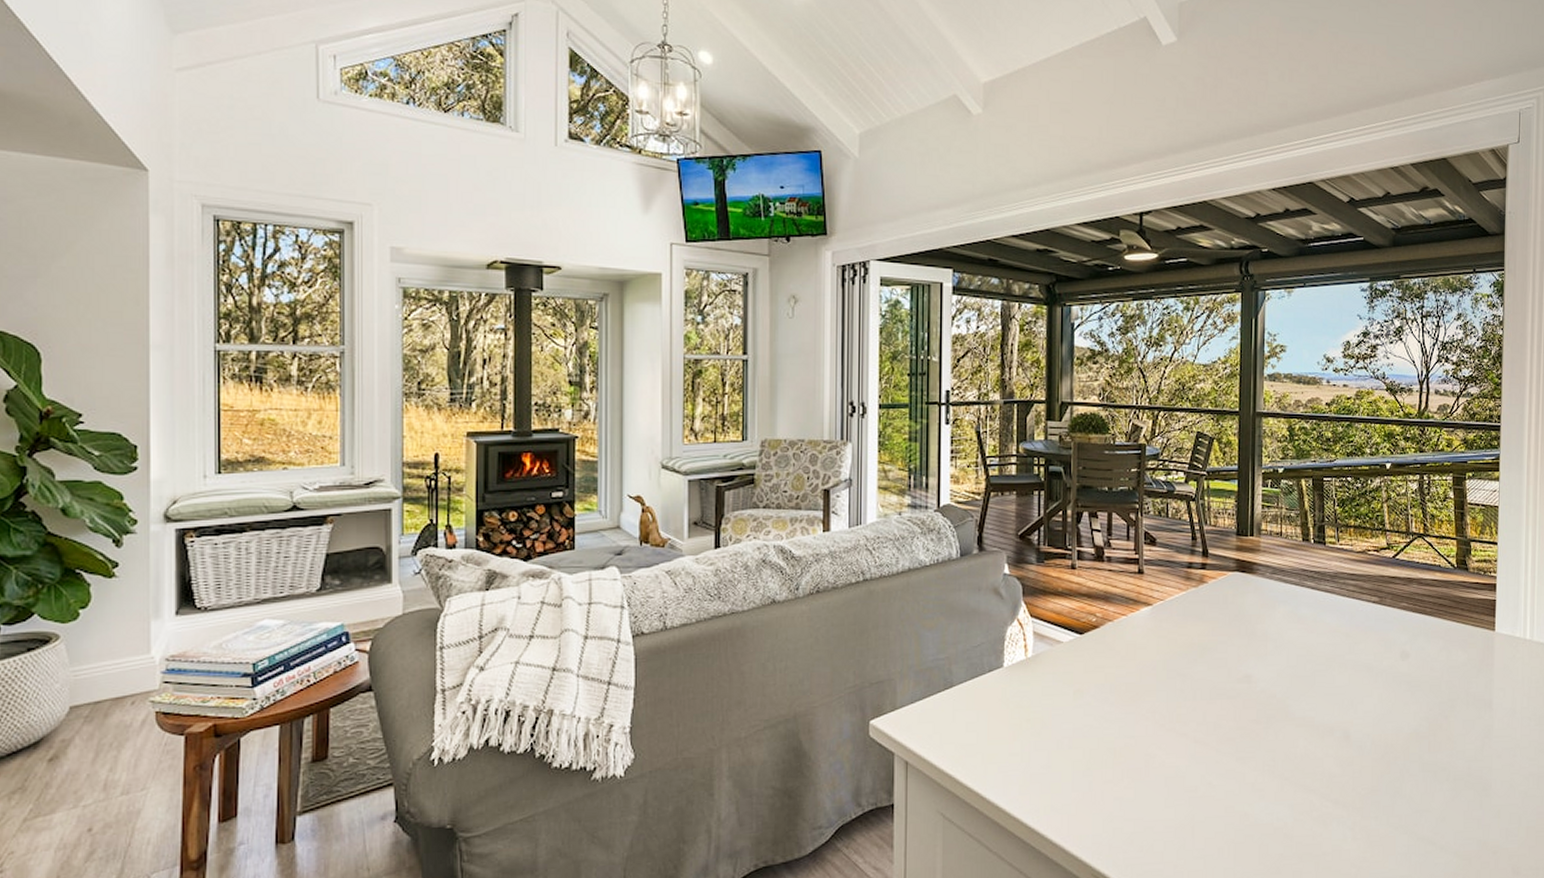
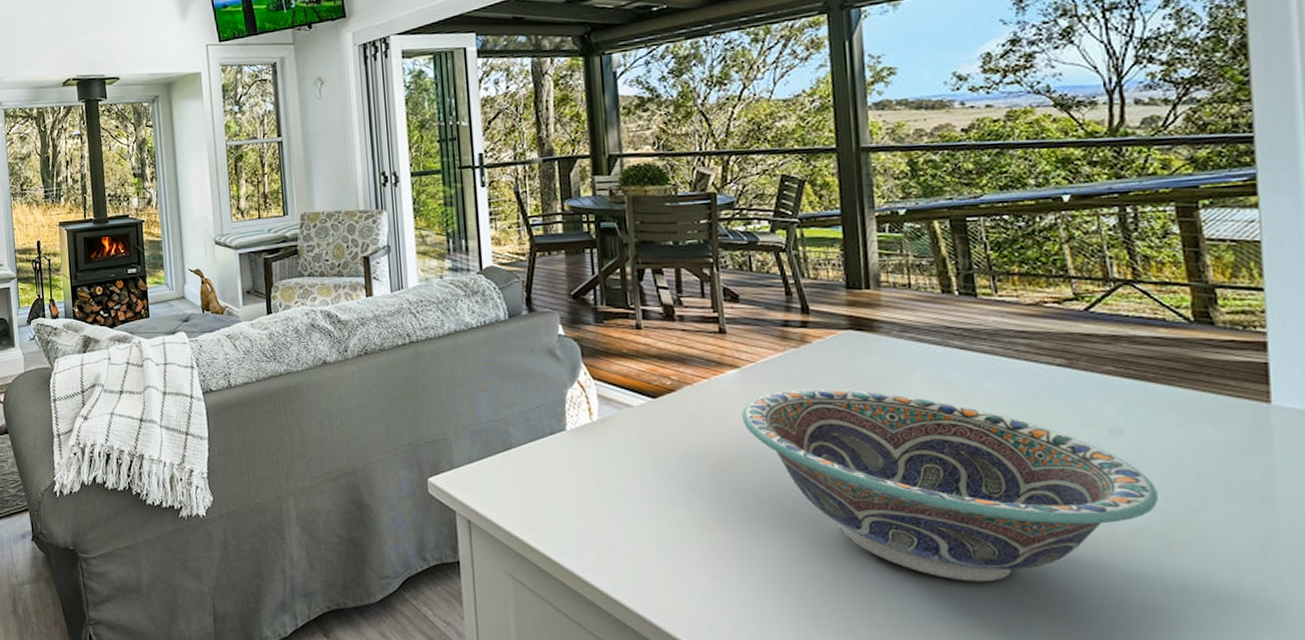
decorative bowl: none [1150,623,1426,786] -> present [742,388,1158,582]

